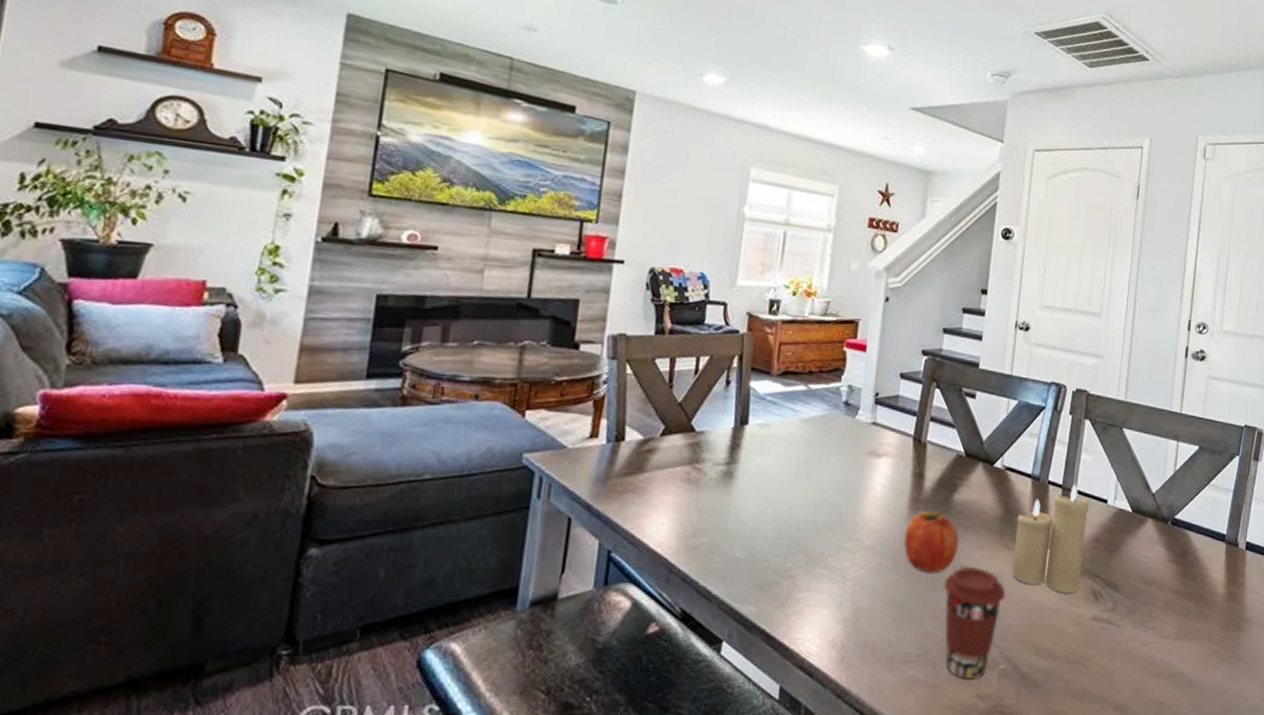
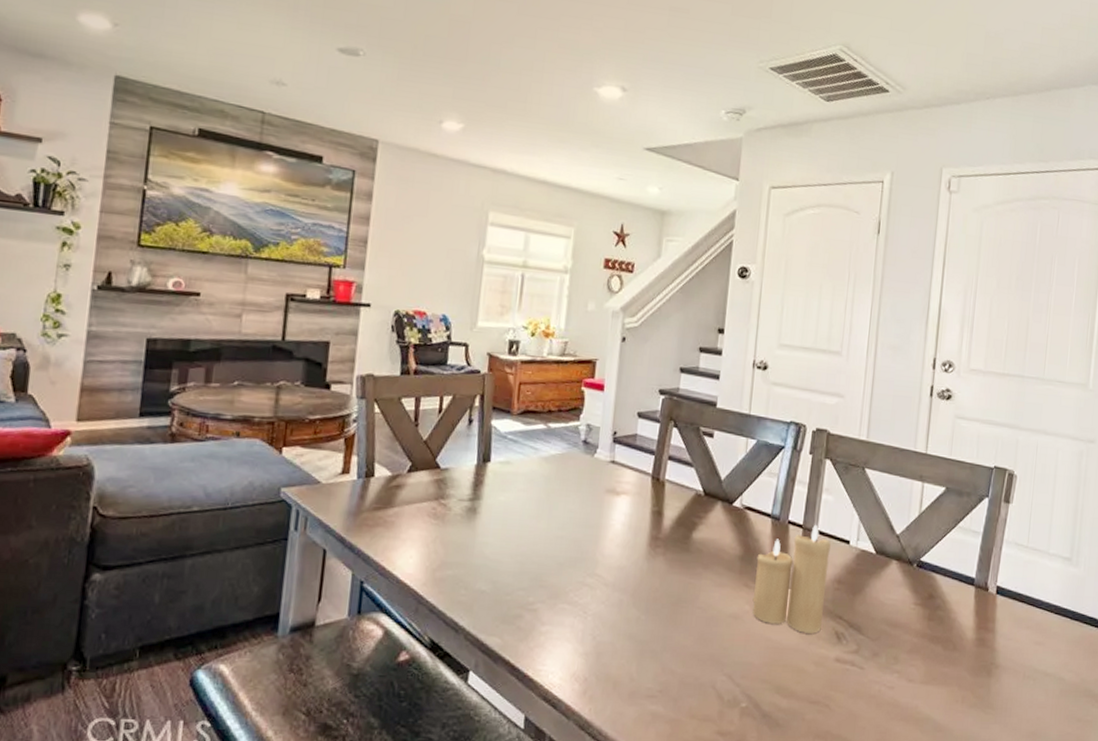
fruit: present [903,511,960,573] -> none [643,548,699,611]
coffee cup: present [943,566,1006,679] -> none [683,604,747,716]

